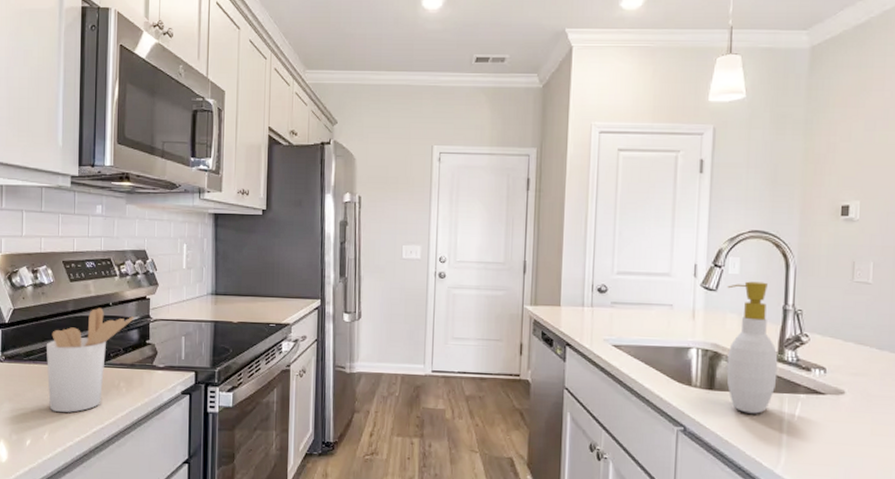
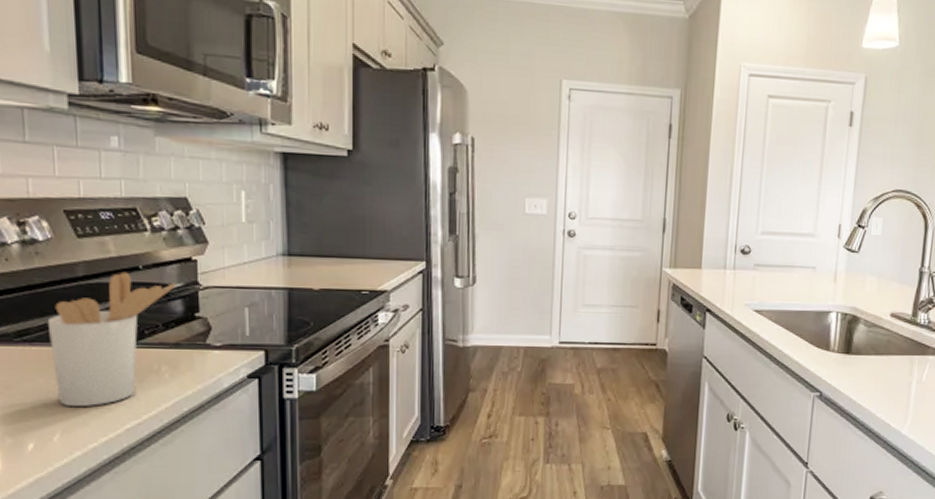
soap bottle: present [726,281,778,414] -> none [863,243,912,377]

